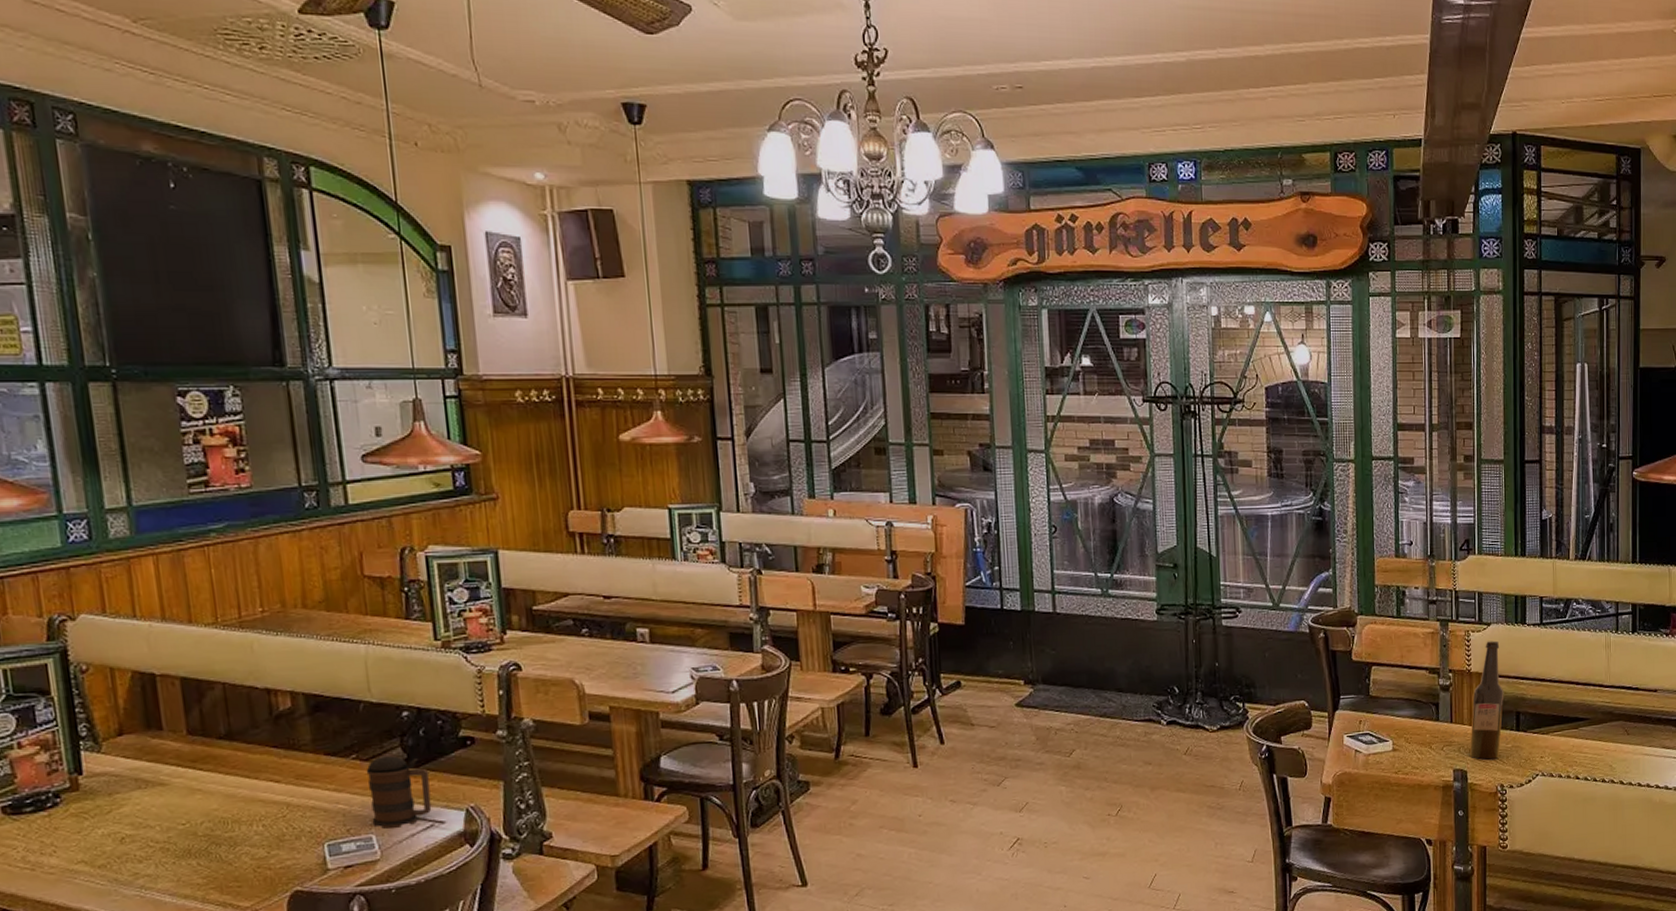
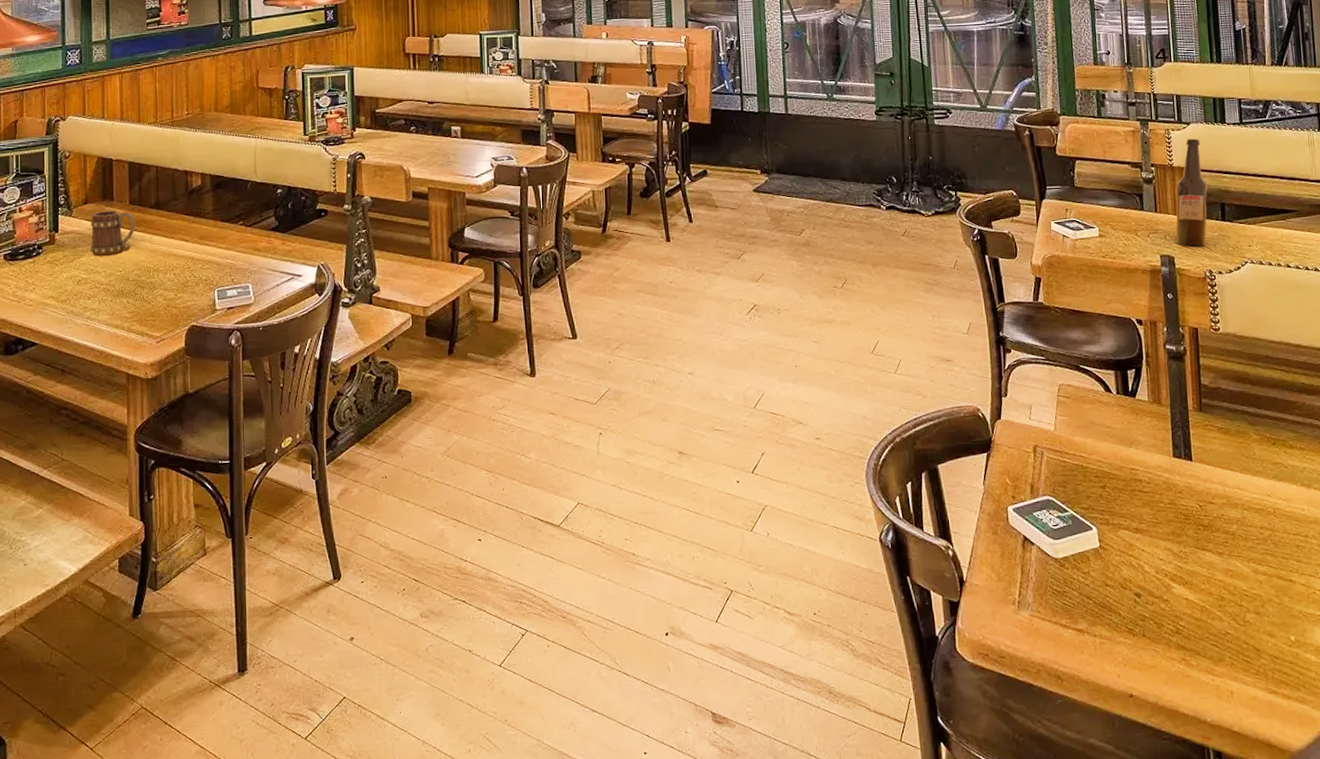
beer mug: none [131,743,200,807] -> present [90,210,135,257]
beer mug: present [366,756,432,830] -> none [248,223,293,280]

